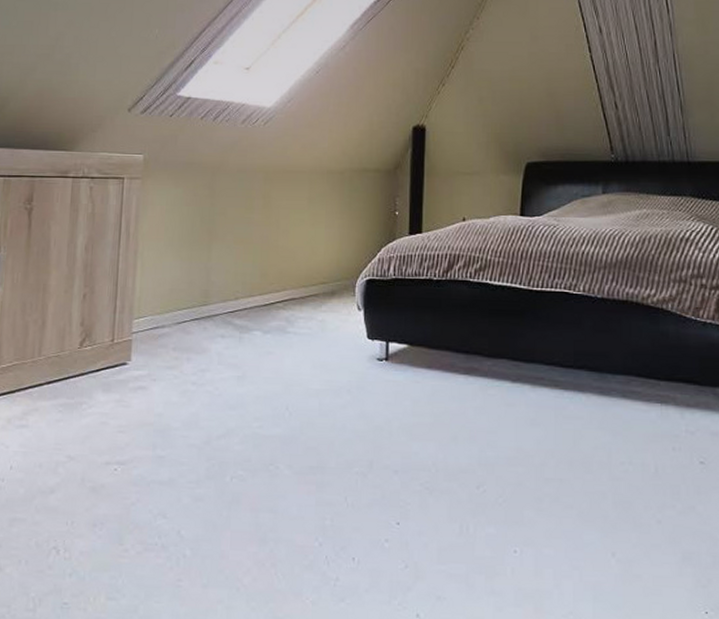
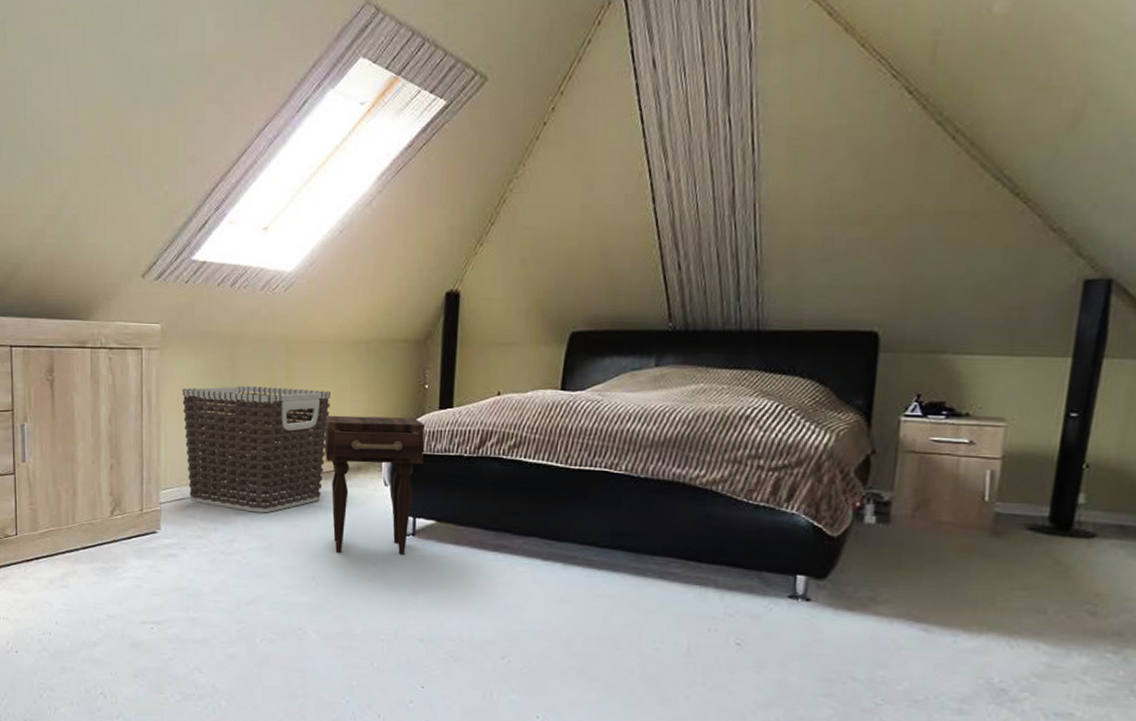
clothes hamper: none [160,214,306,341] -> present [182,386,330,513]
nightstand: none [300,241,396,381] -> present [325,415,425,554]

